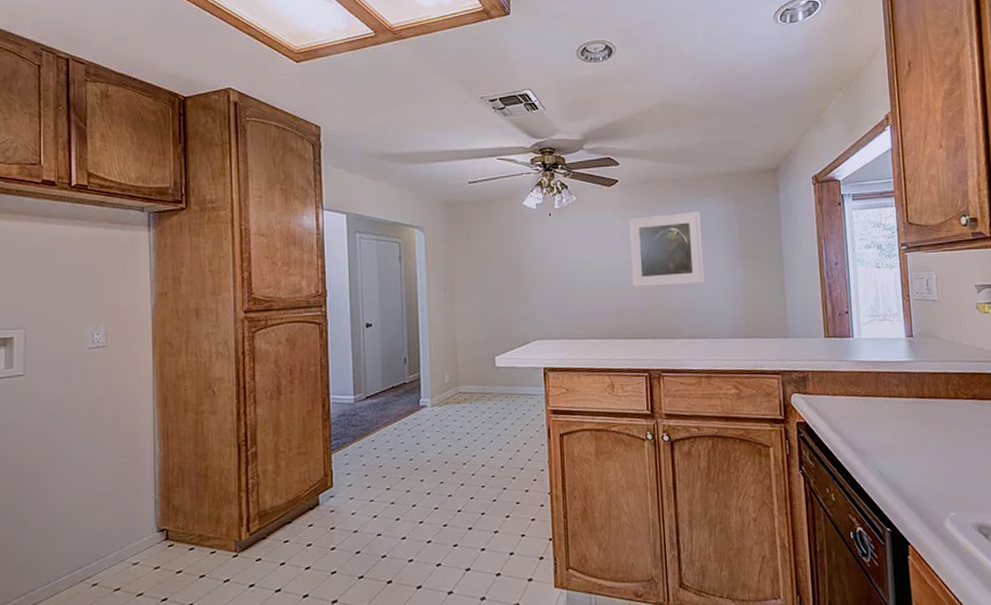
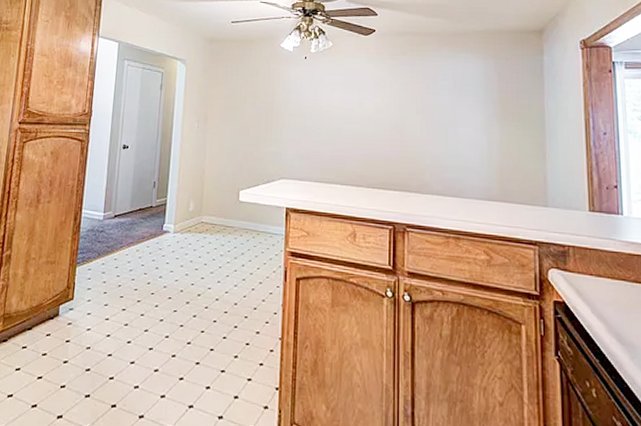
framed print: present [628,212,704,287] -> none [381,66,458,140]

